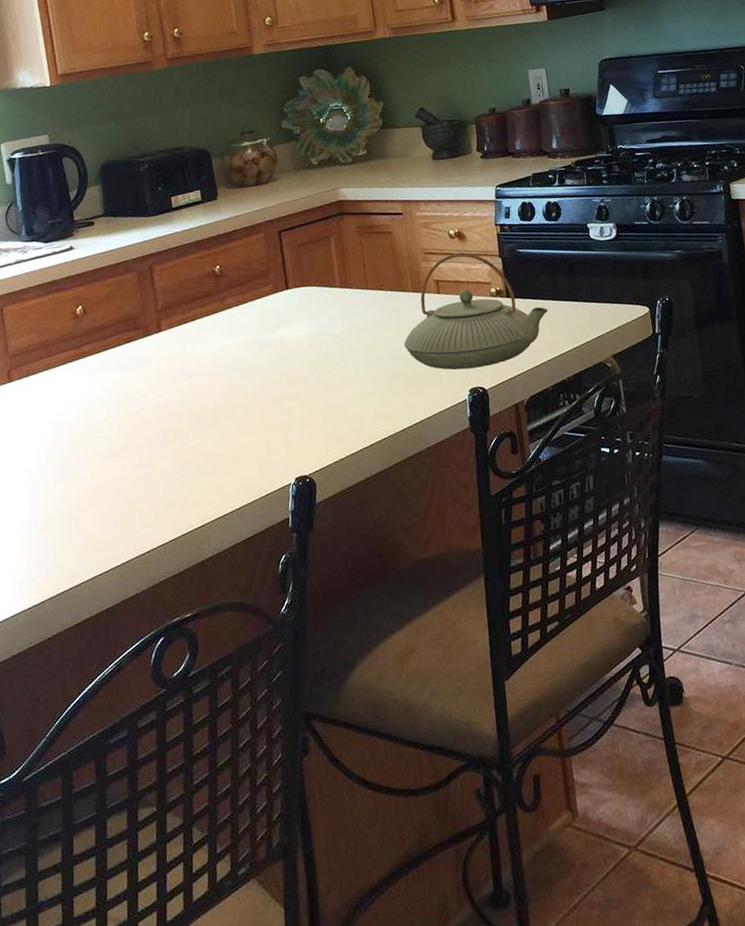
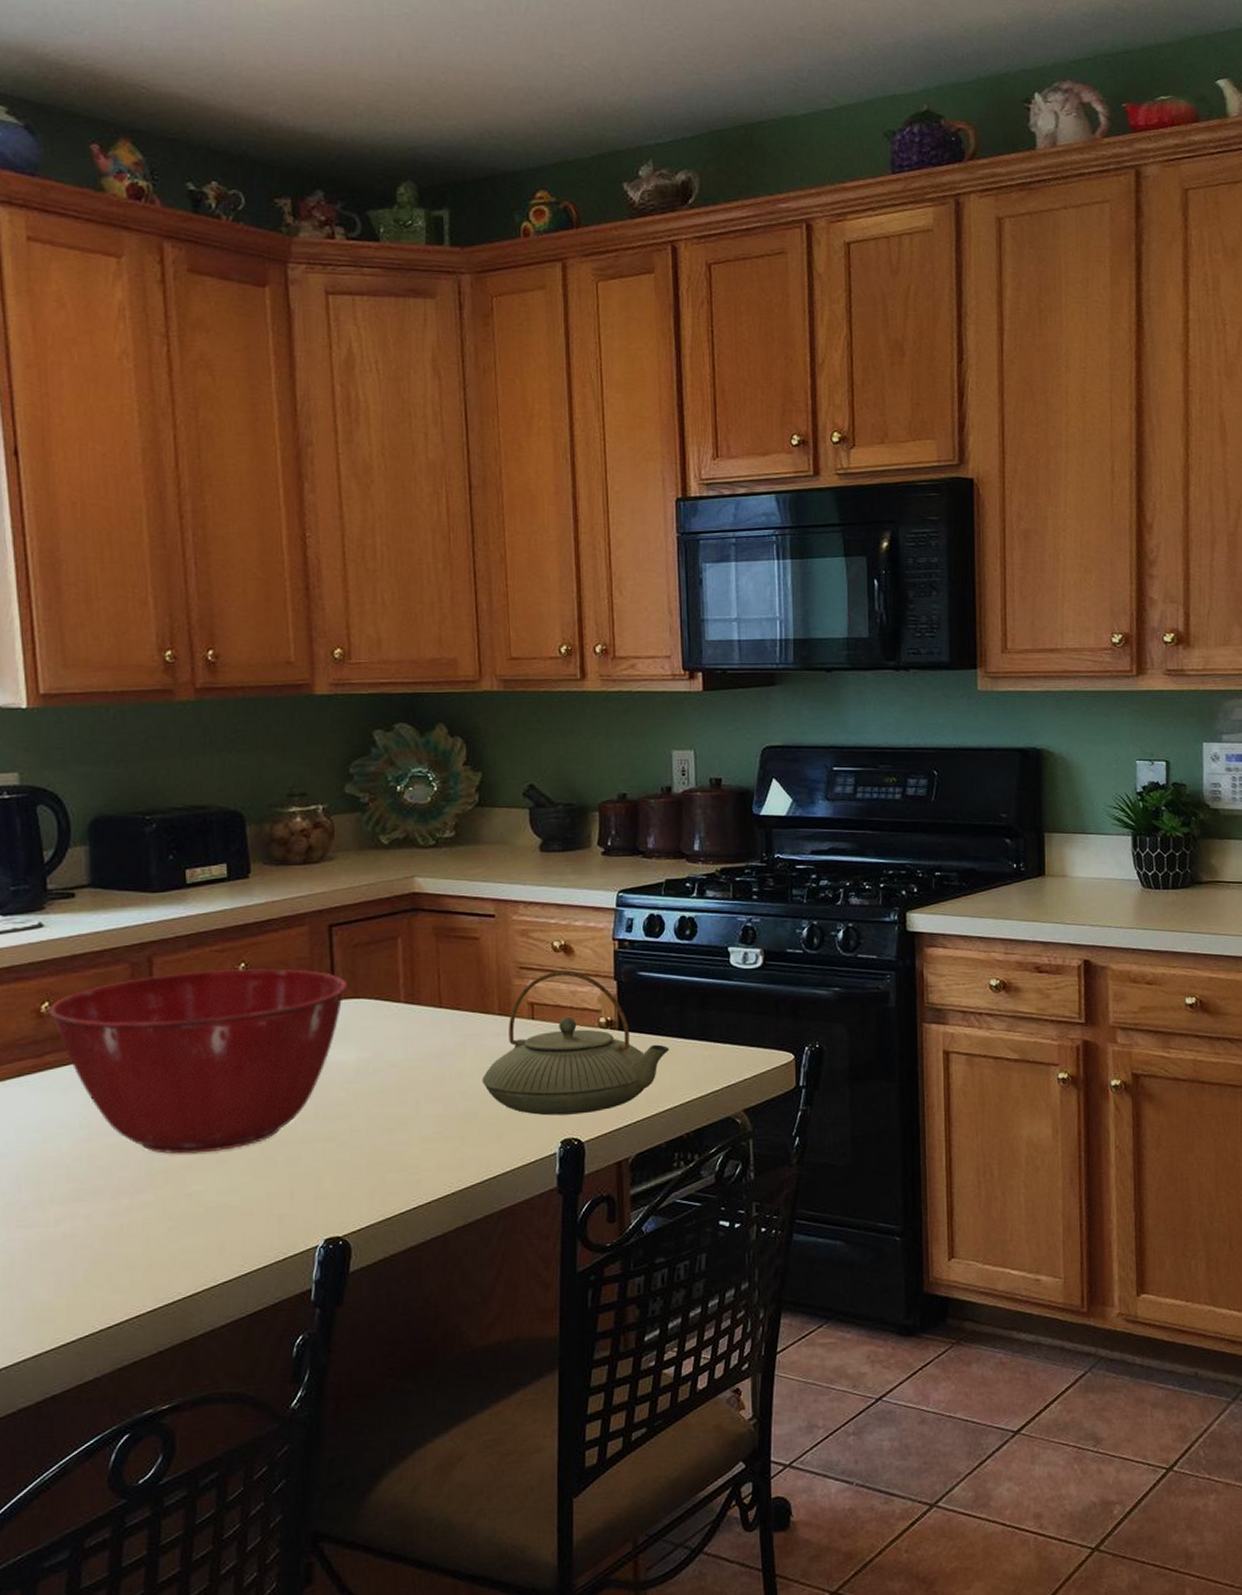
mixing bowl: none [82,267,296,417] -> present [49,968,346,1154]

